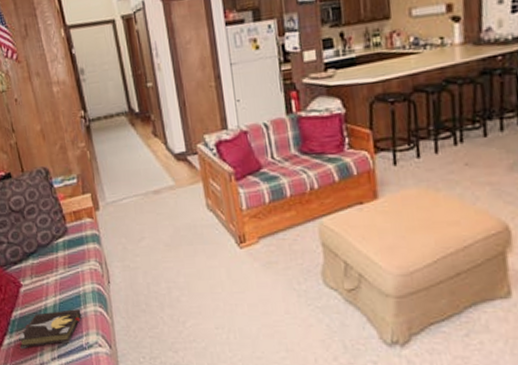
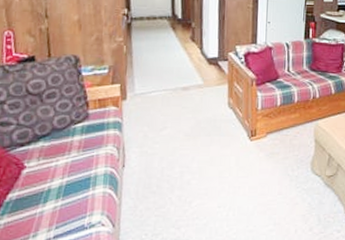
hardback book: present [18,309,82,349] -> none [9,191,89,231]

